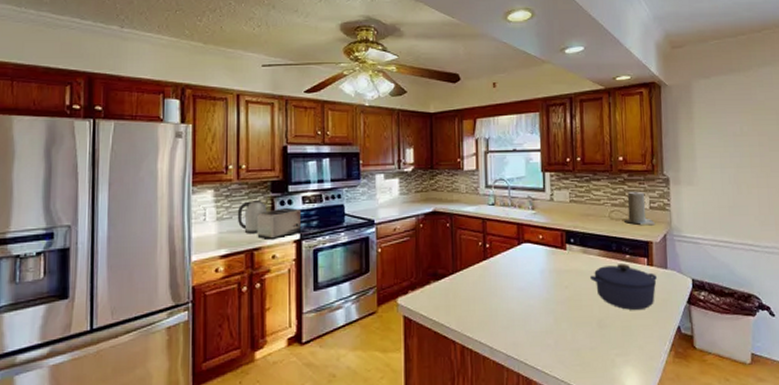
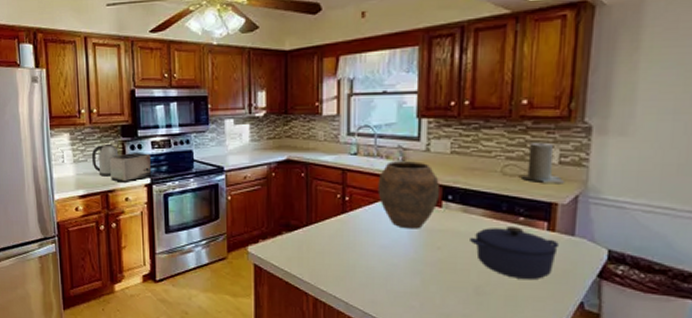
vase: none [513,209,564,271] -> present [378,160,441,229]

